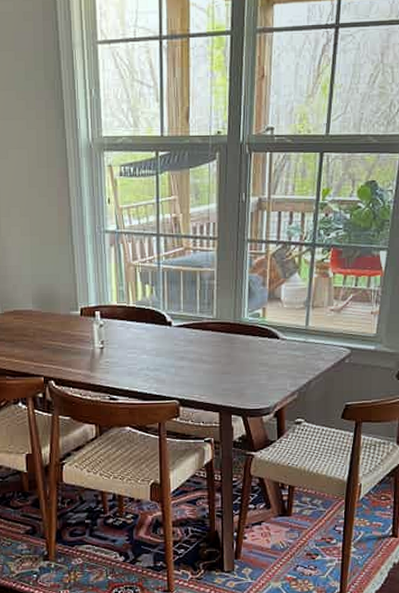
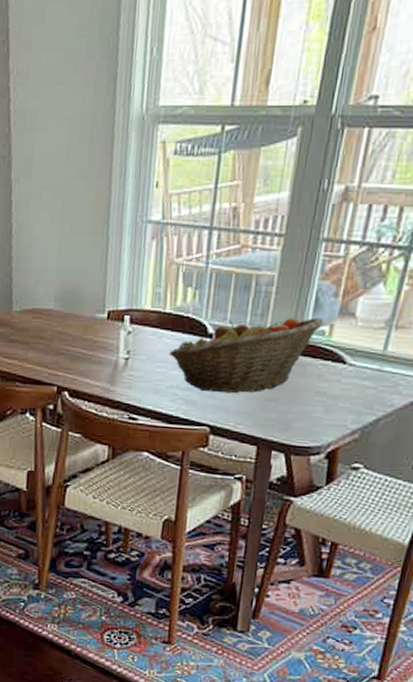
fruit basket: none [137,303,257,371] -> present [168,317,323,394]

